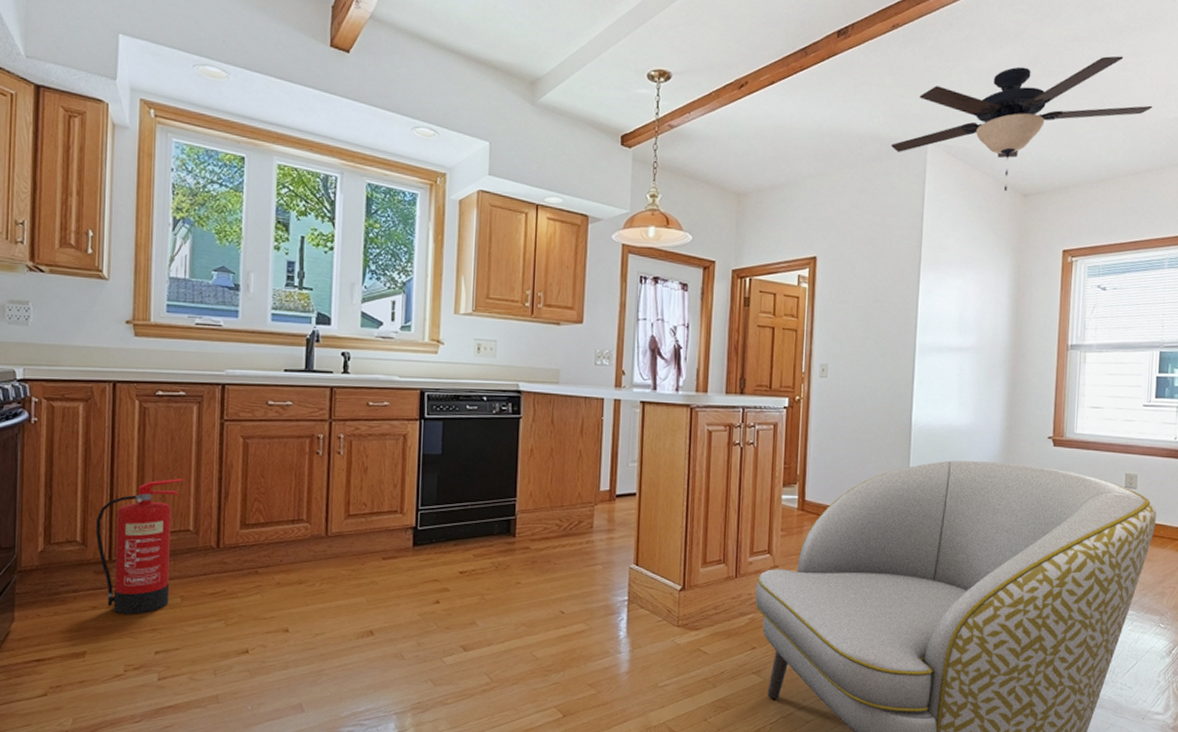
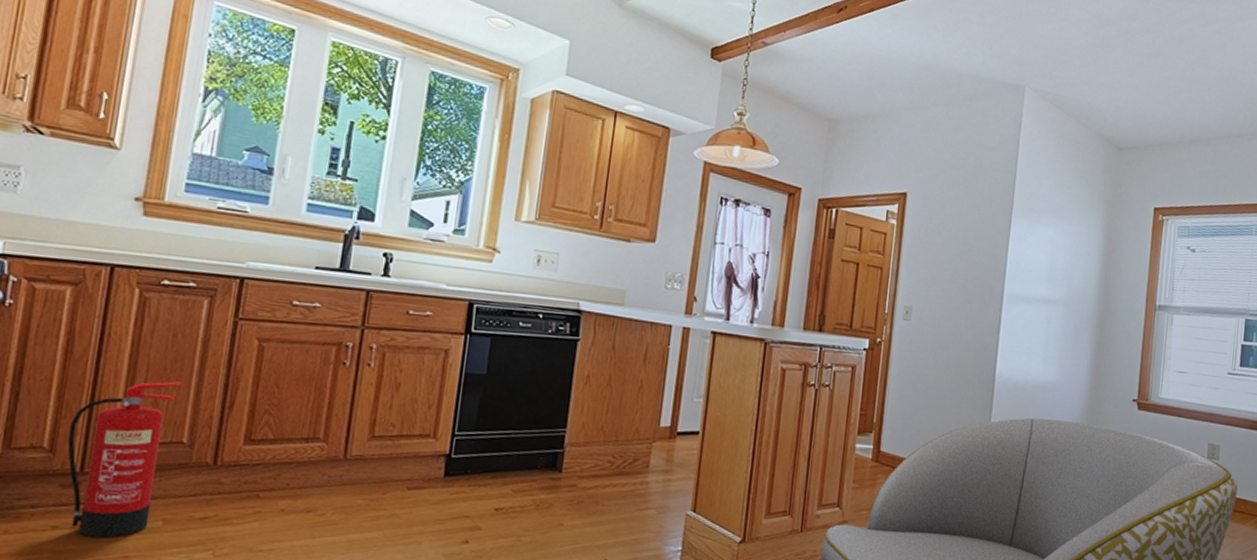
ceiling fan: present [891,56,1153,191] -> none [989,18,1246,143]

